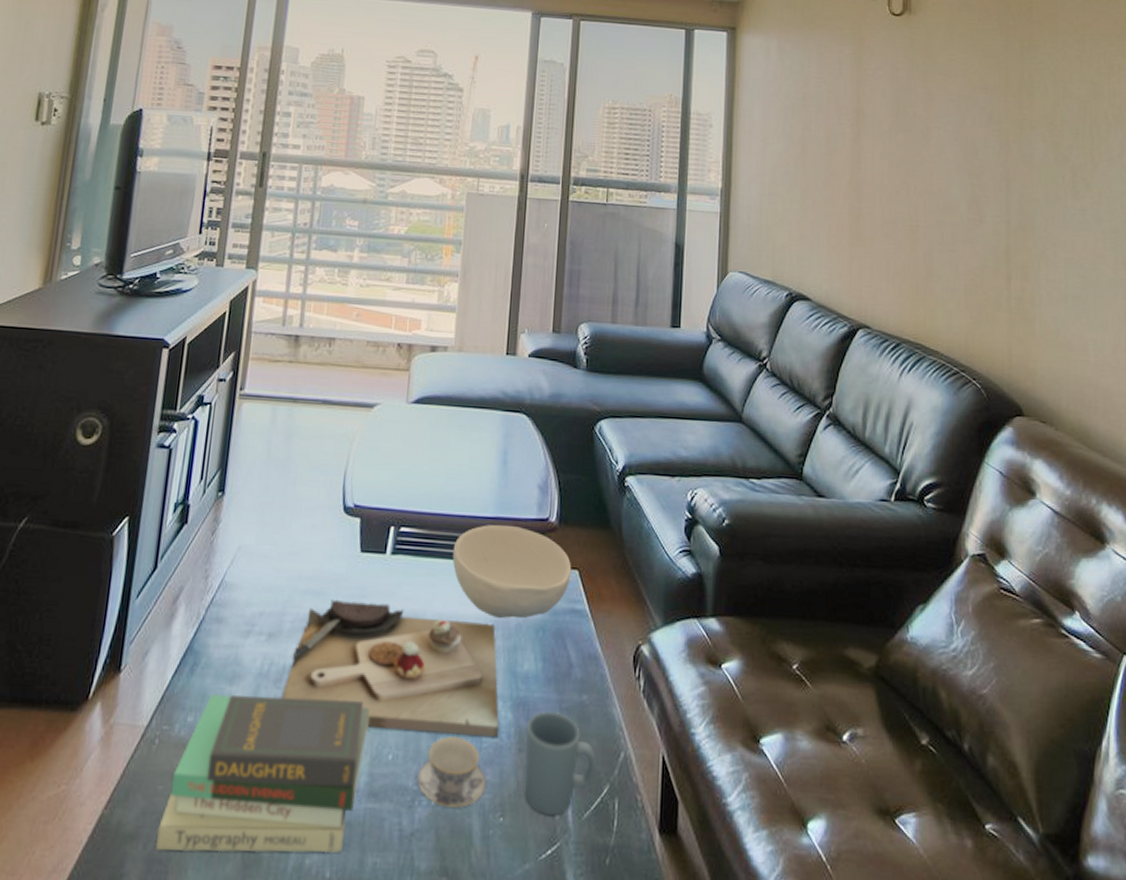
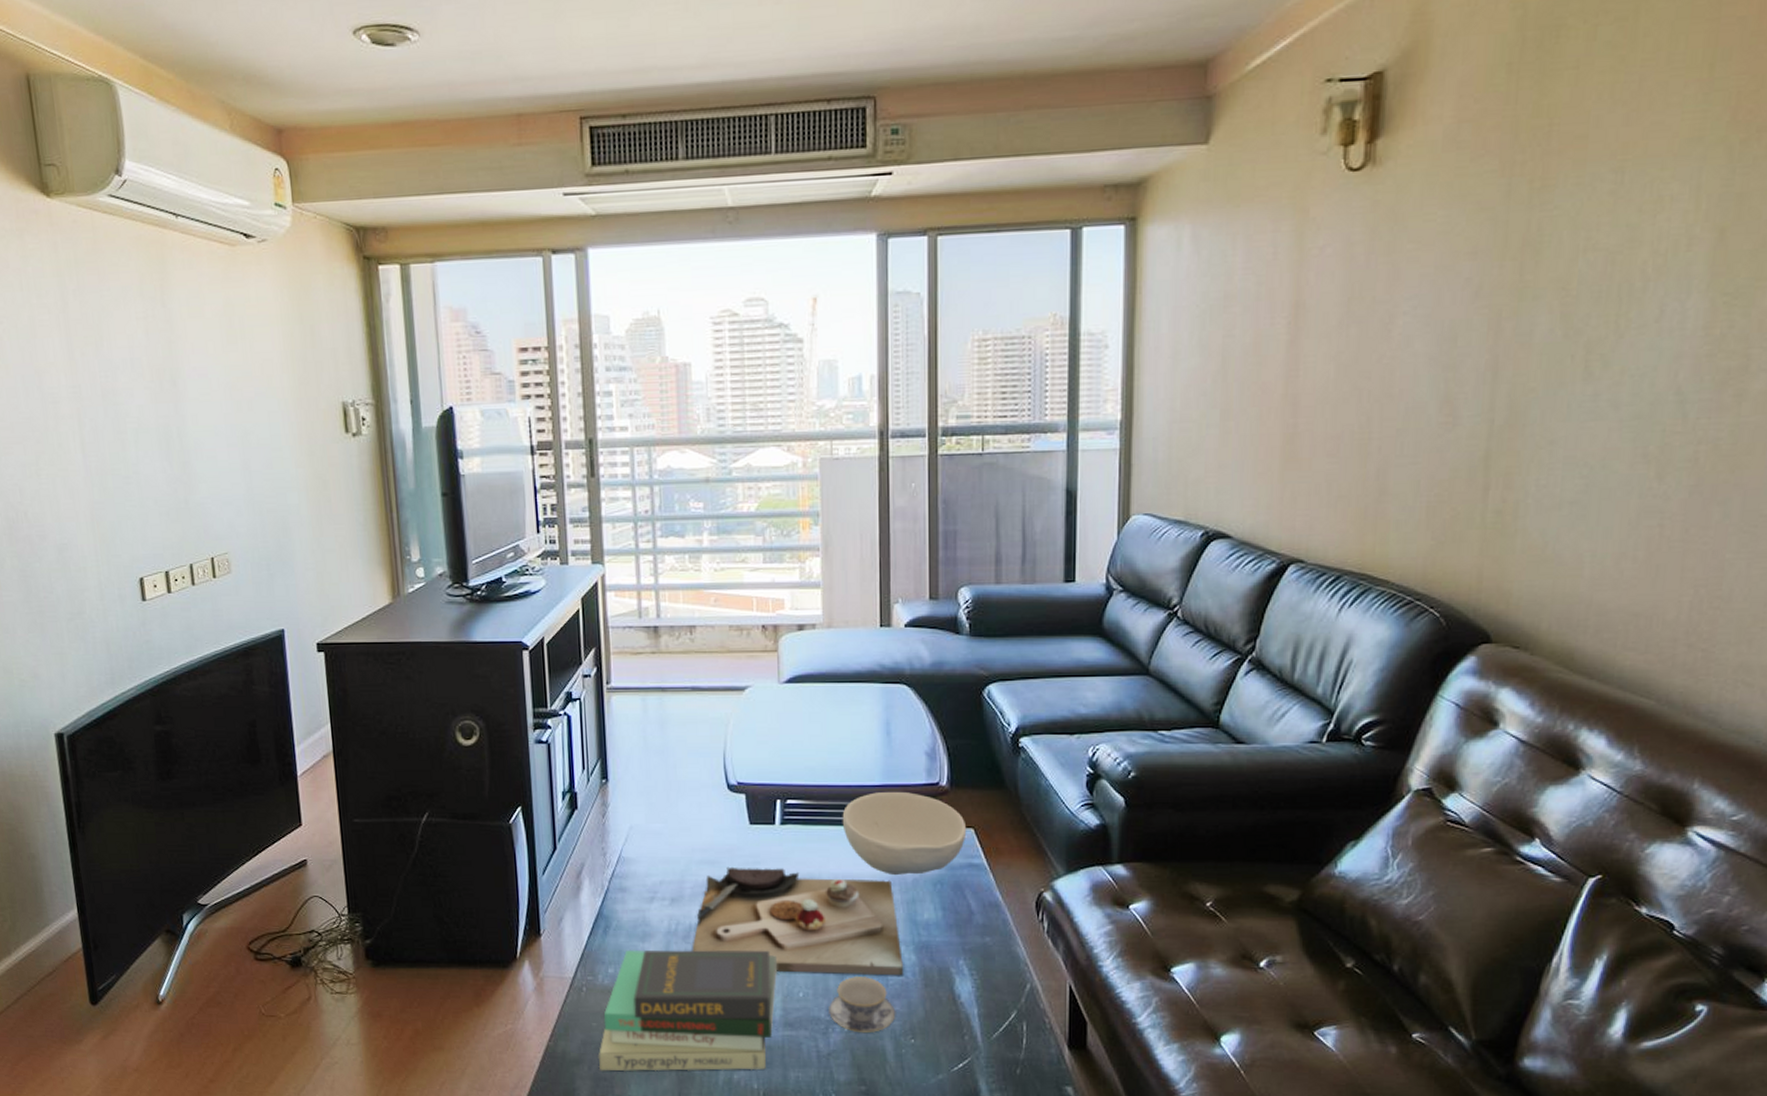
mug: present [524,711,598,816] -> none [930,953,1004,1037]

